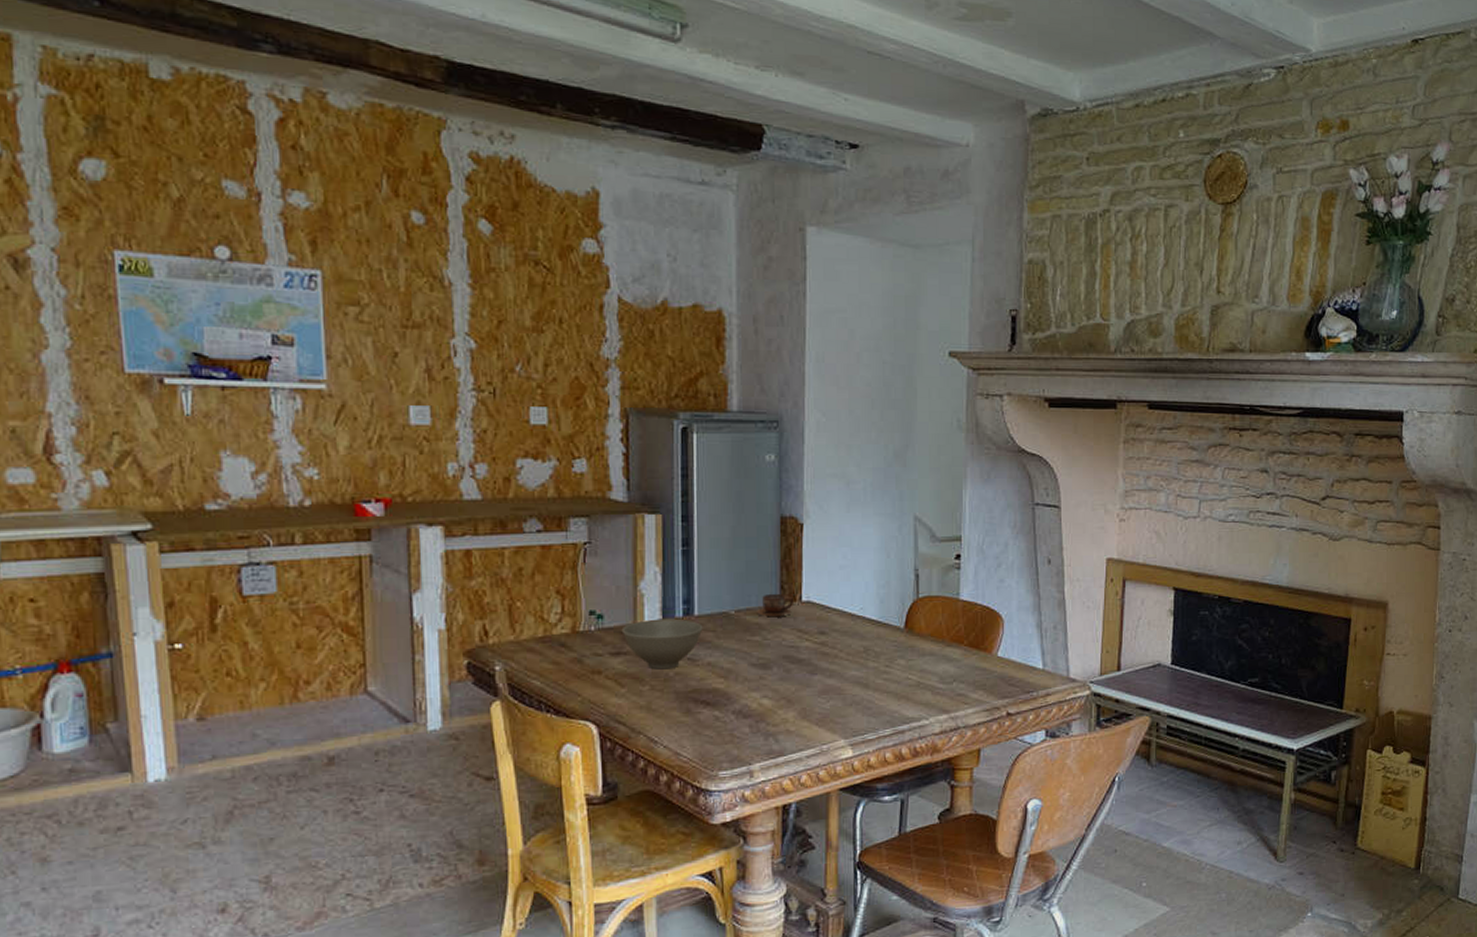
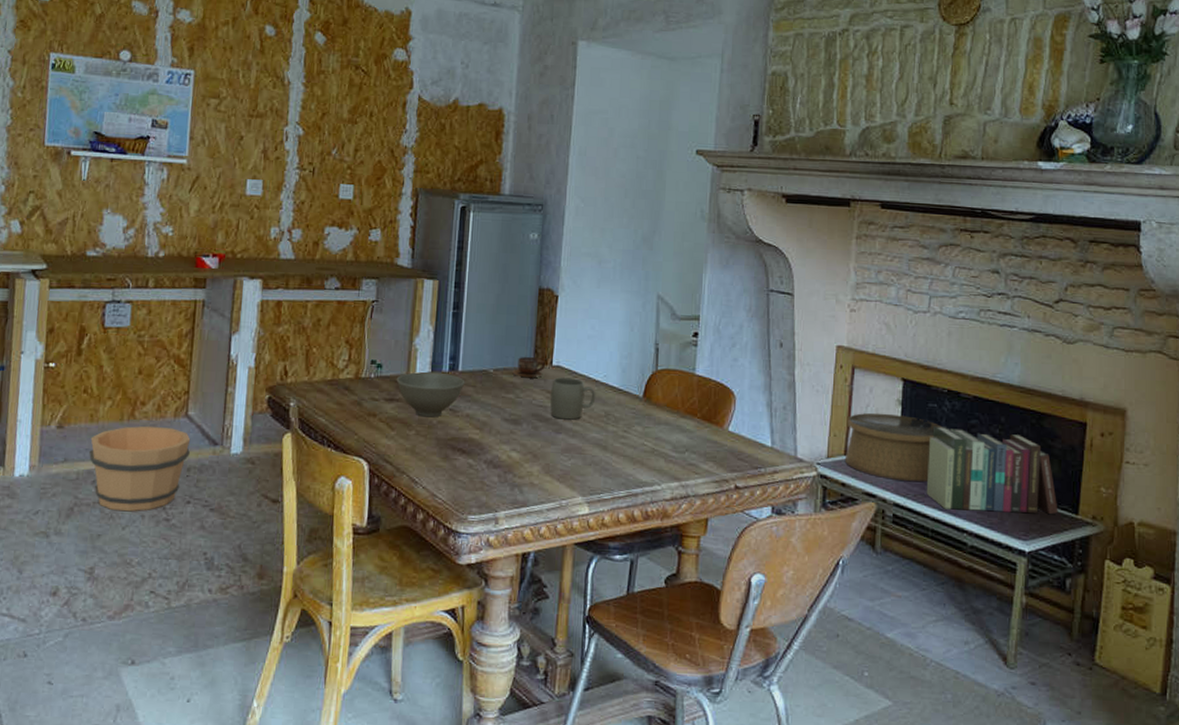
bucket: none [244,707,376,809] -> present [89,425,191,512]
mug: none [801,613,853,659] -> present [549,377,596,420]
woven basket: none [1117,625,1214,692] -> present [844,412,943,483]
books: none [1199,634,1324,716] -> present [926,426,1058,515]

